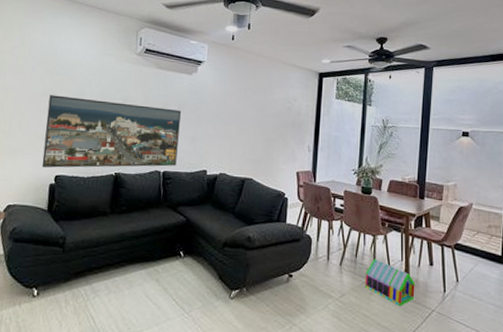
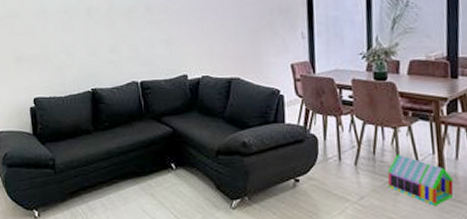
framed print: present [41,95,181,168] -> none [13,12,153,92]

